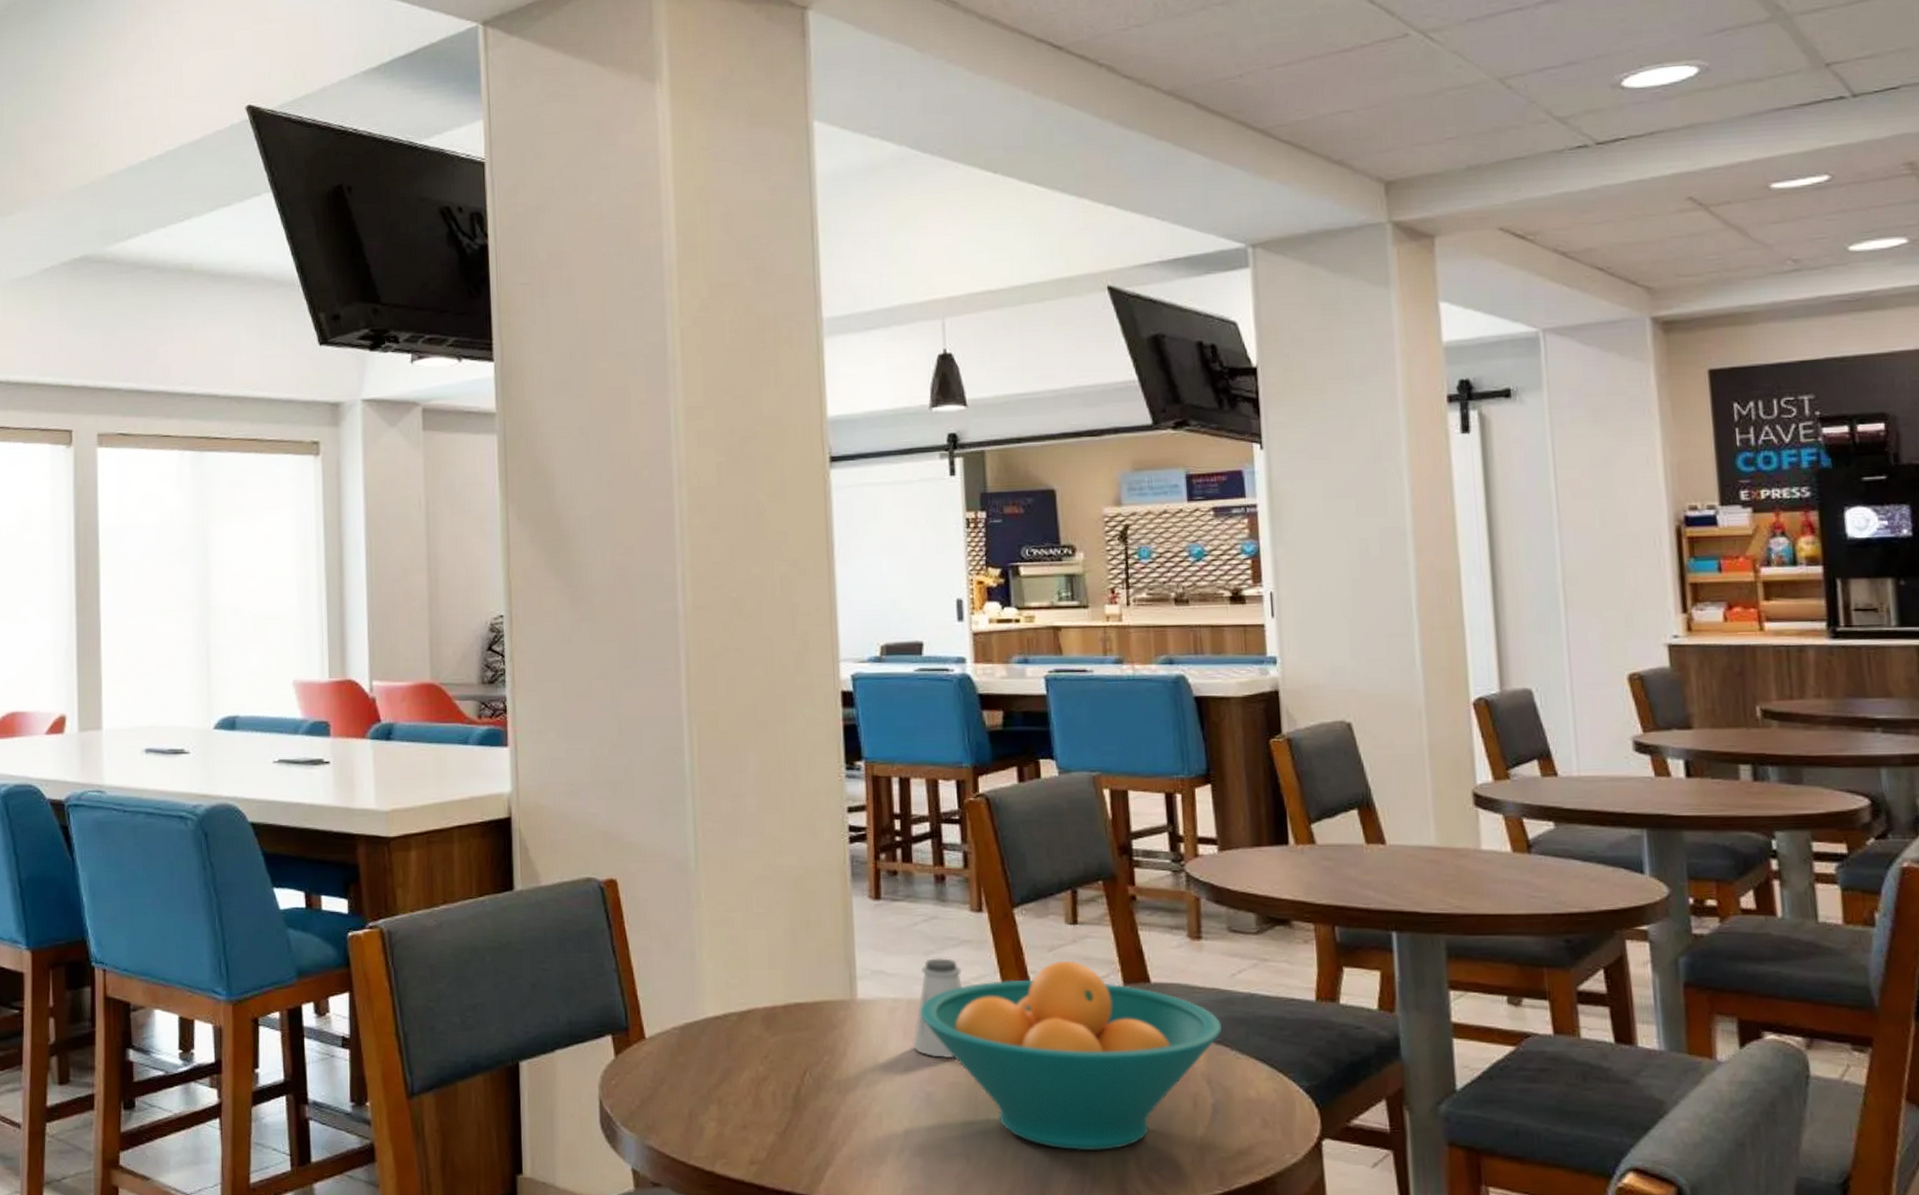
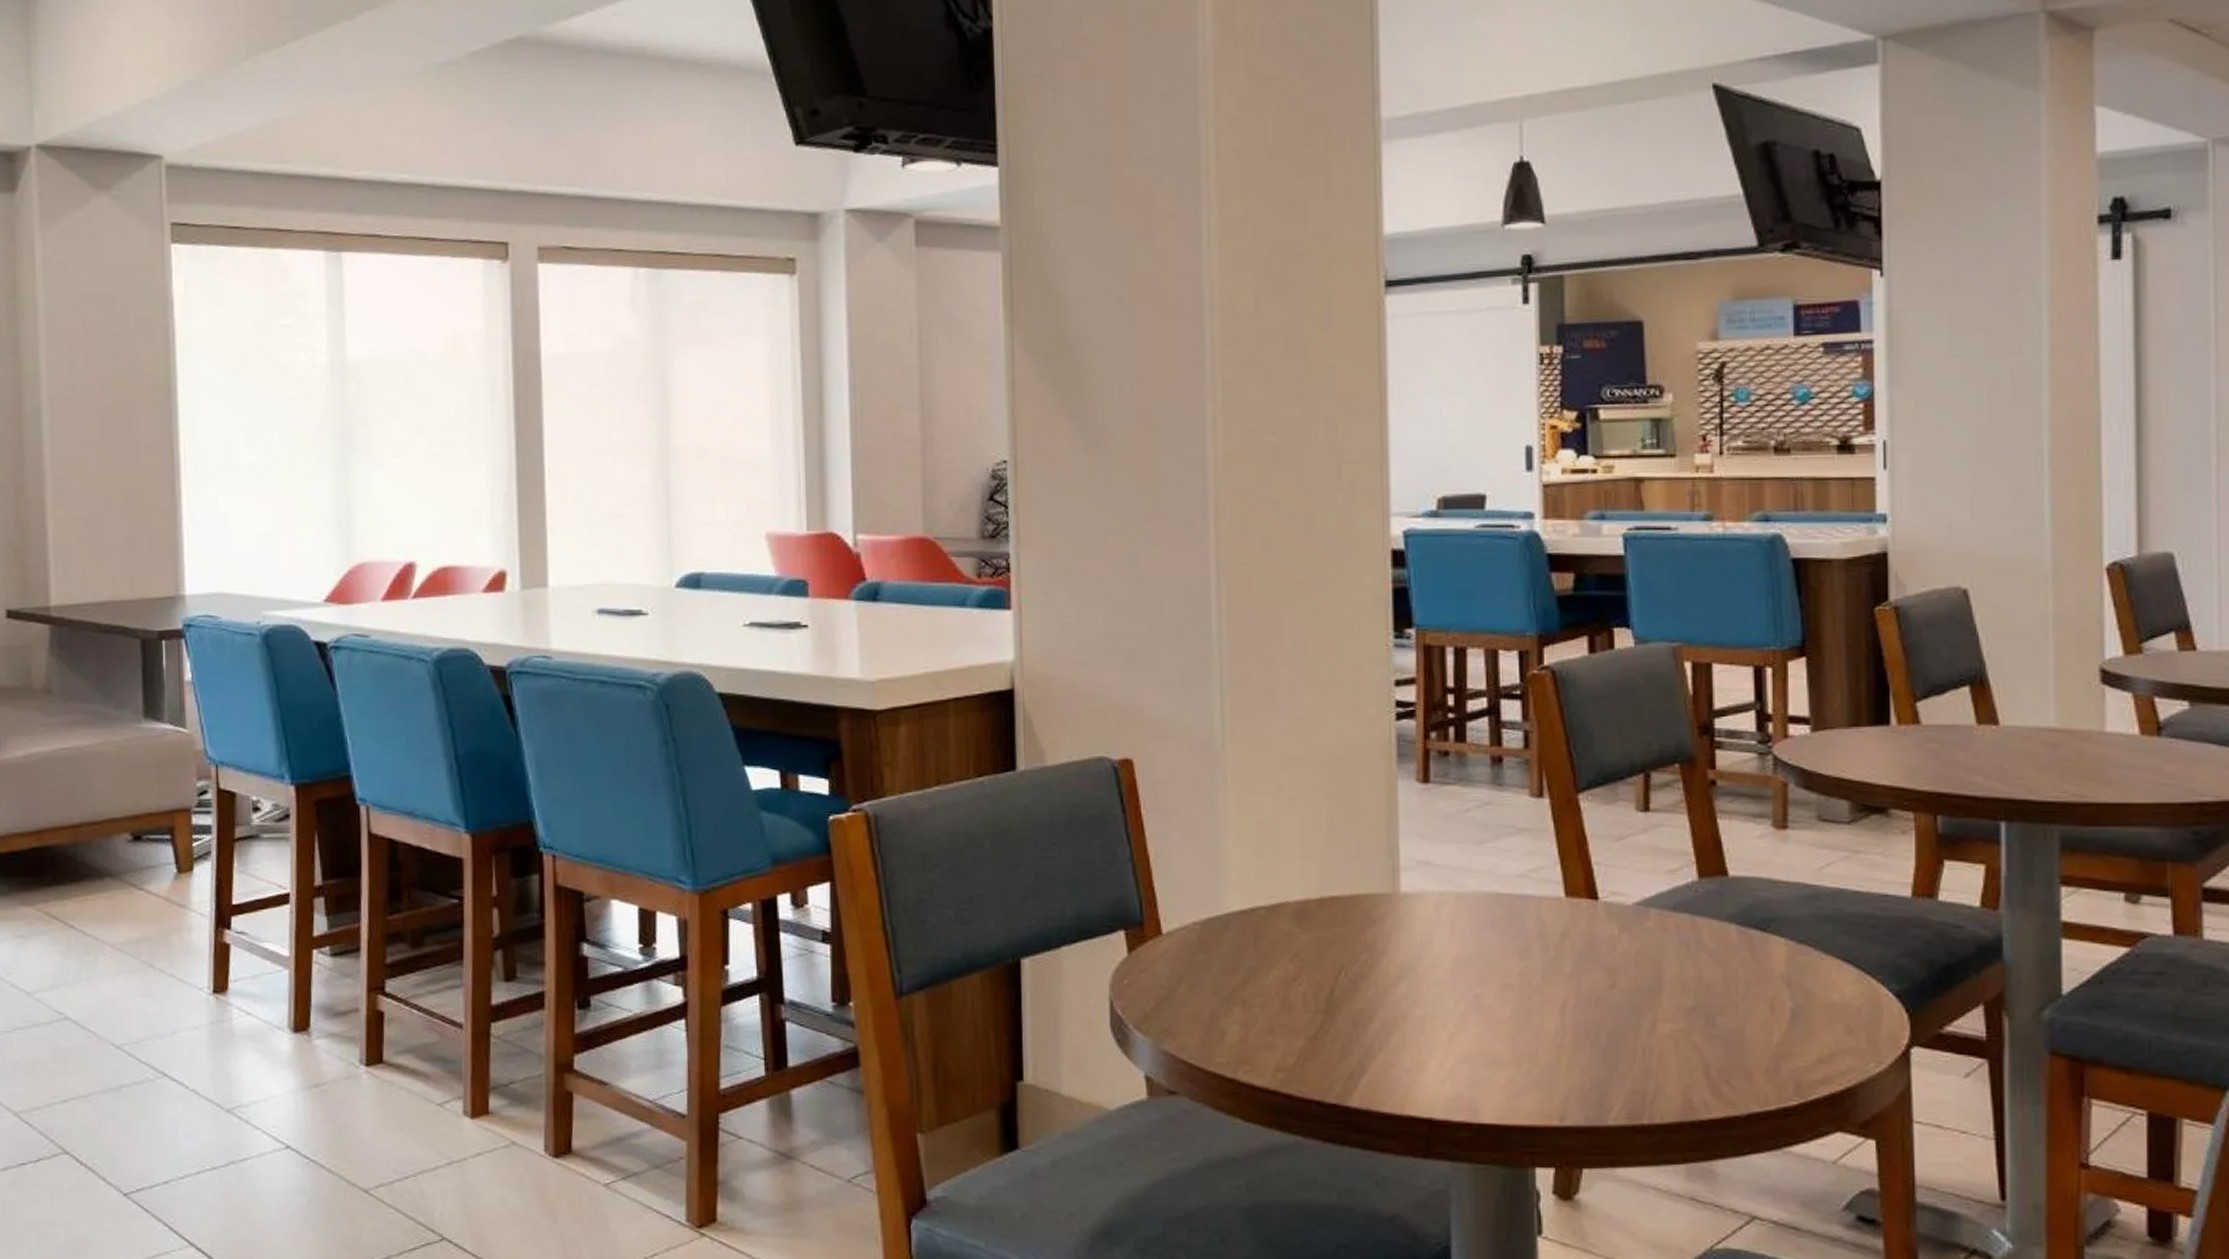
saltshaker: present [913,958,962,1058] -> none [1461,848,1518,957]
fruit bowl: present [920,960,1223,1151] -> none [1470,851,1806,1059]

